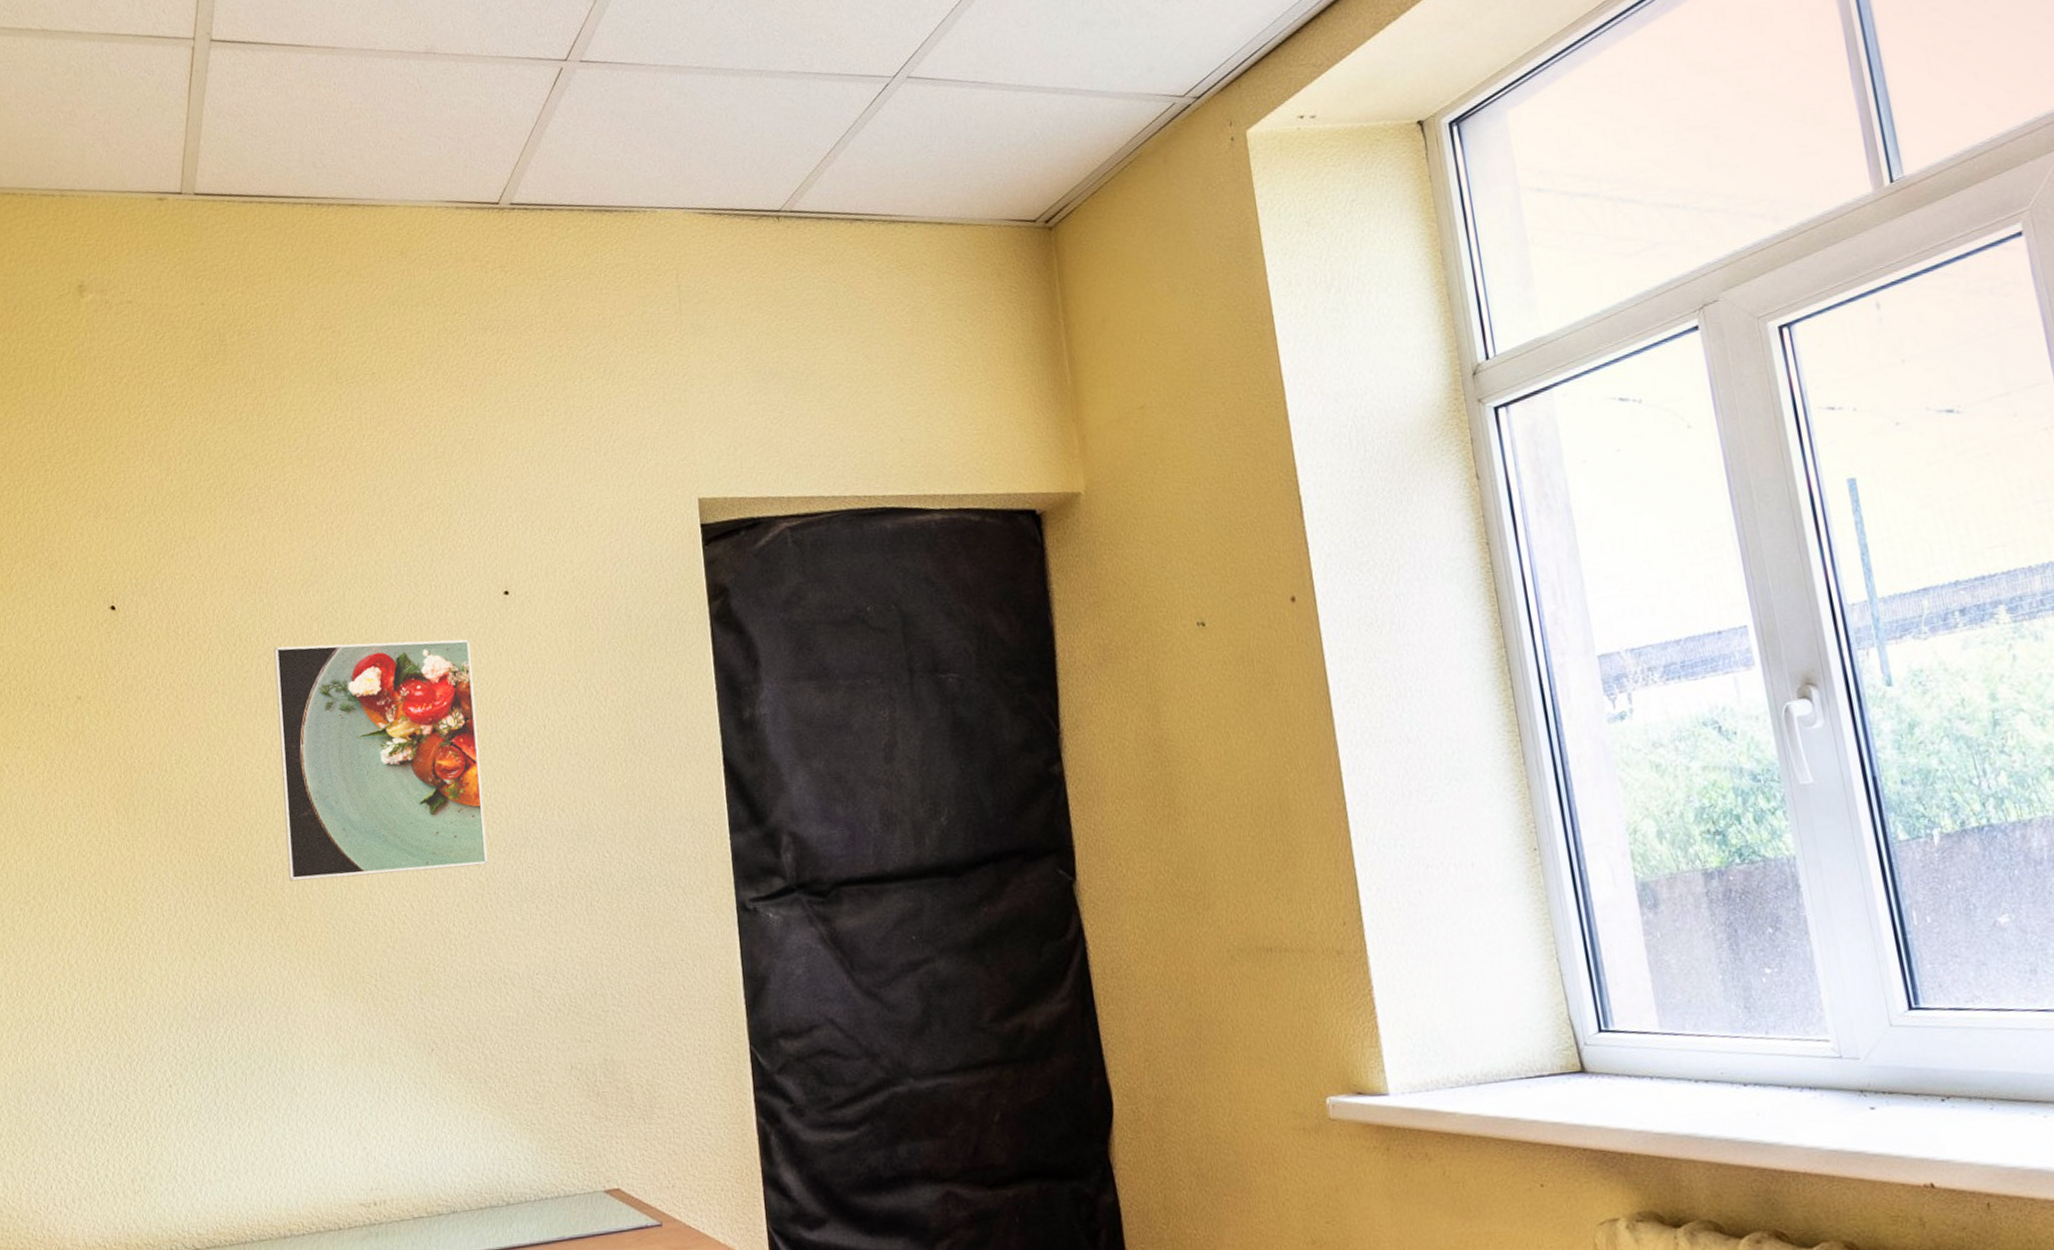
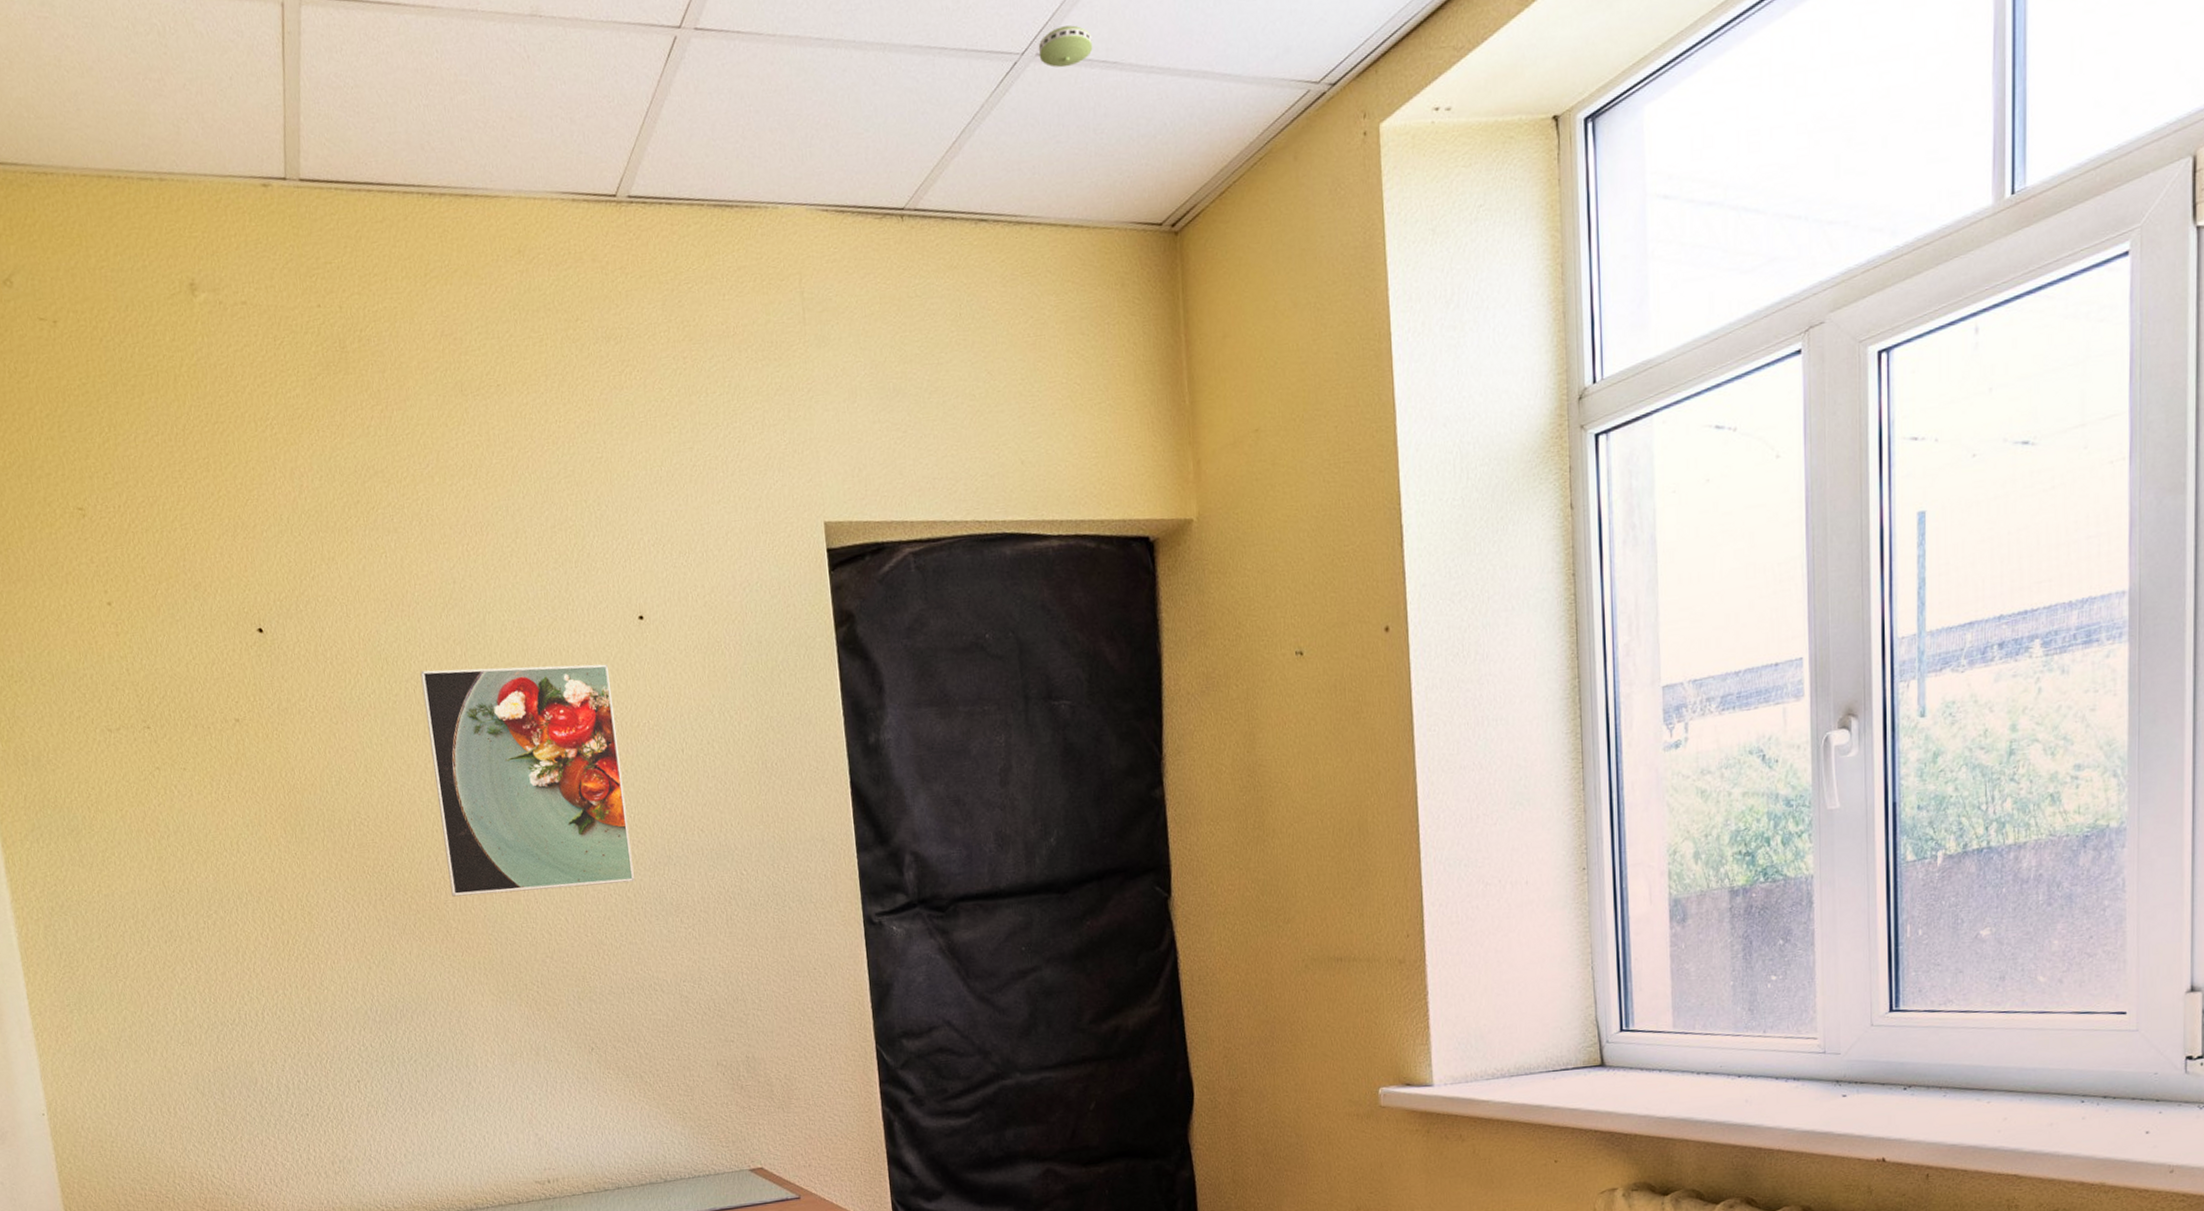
smoke detector: none [909,52,962,88] -> present [1038,25,1093,68]

